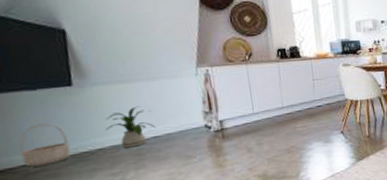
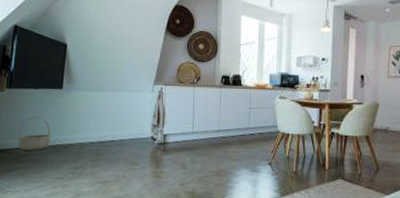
house plant: present [105,106,156,148] -> none [77,112,114,147]

